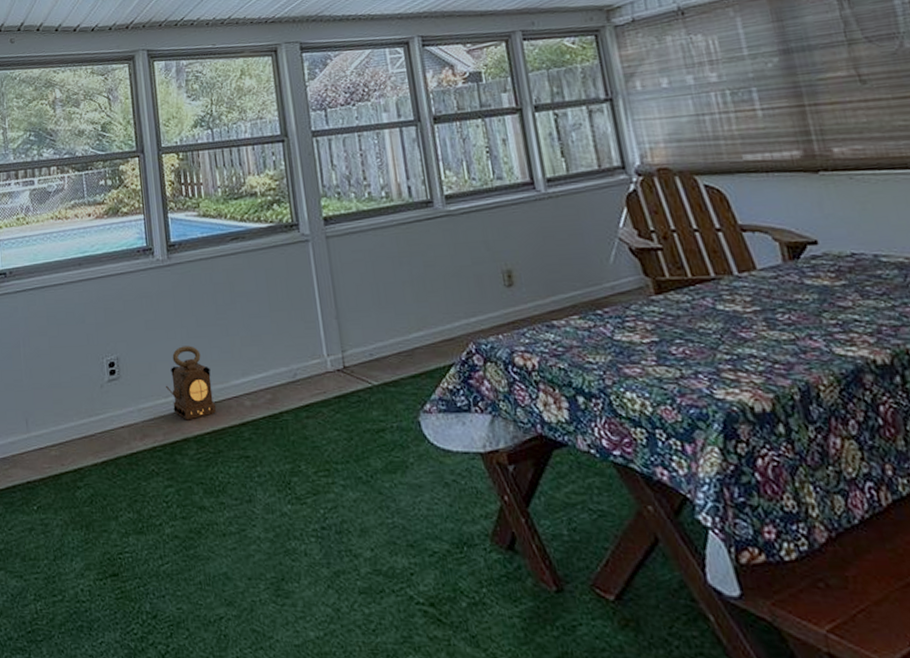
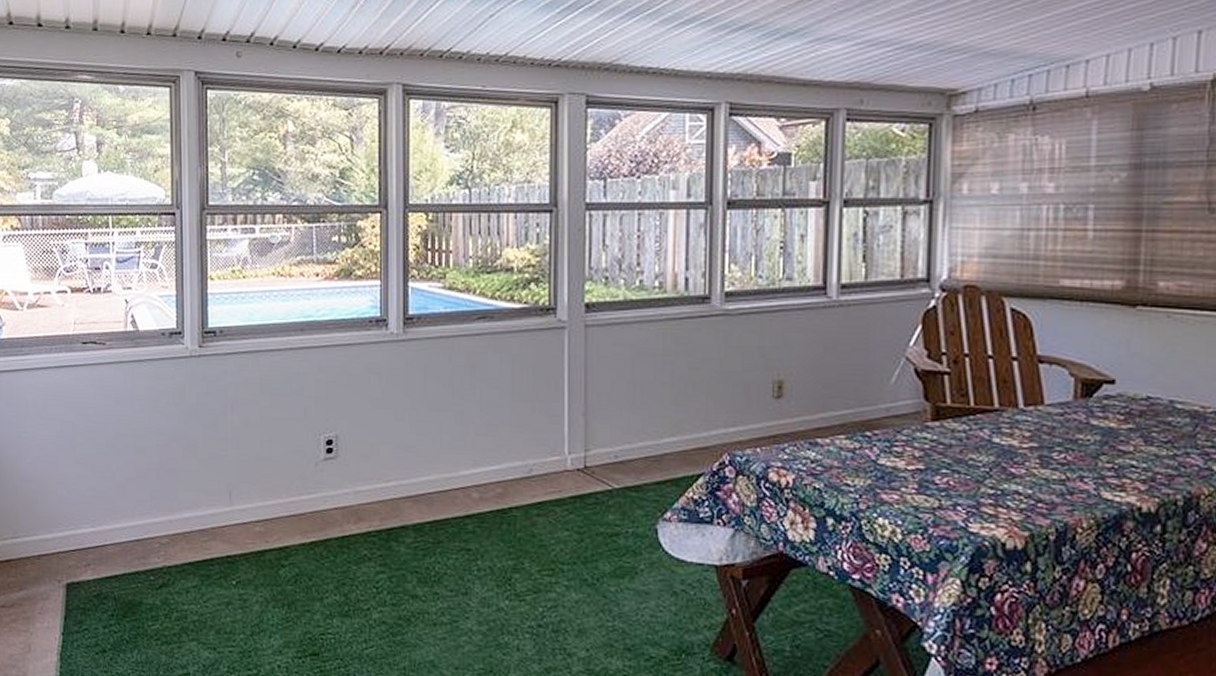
lantern: present [165,346,217,421] -> none [386,429,441,508]

